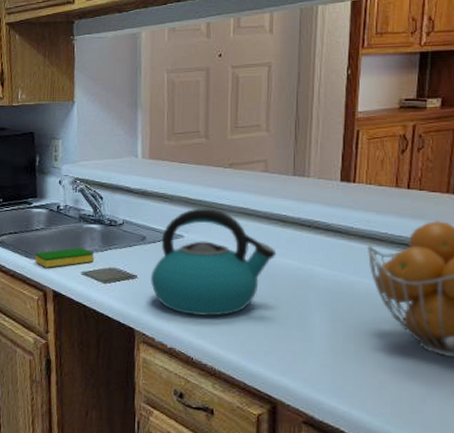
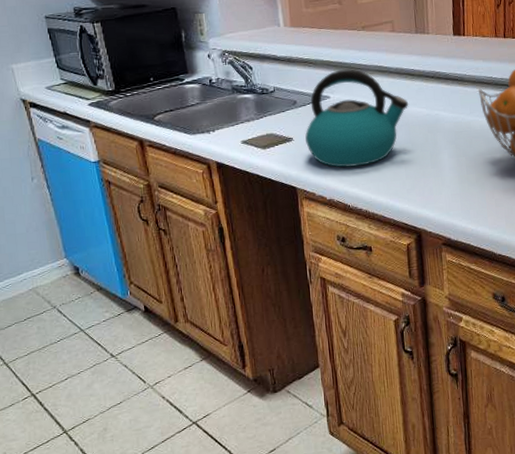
dish sponge: present [34,247,95,268] -> none [193,118,252,141]

